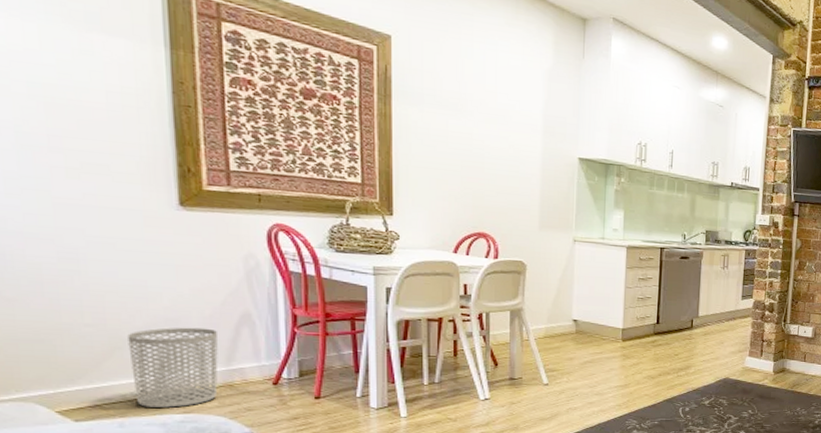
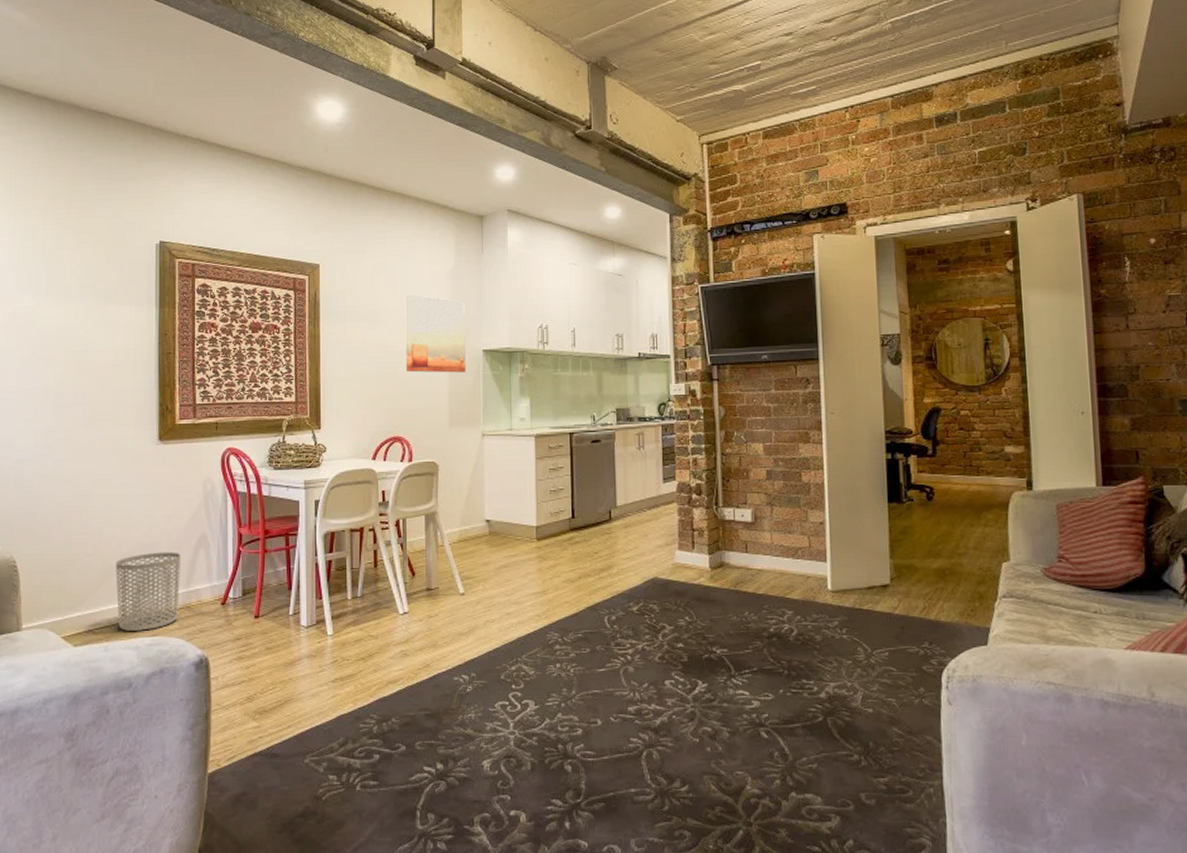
wall art: none [493,87,561,178] -> present [405,294,466,373]

